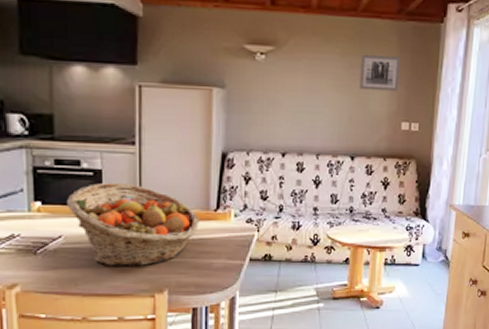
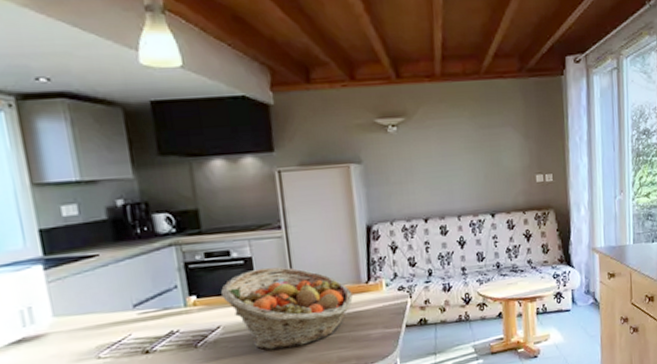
wall art: present [359,55,401,91] -> none [488,113,528,149]

